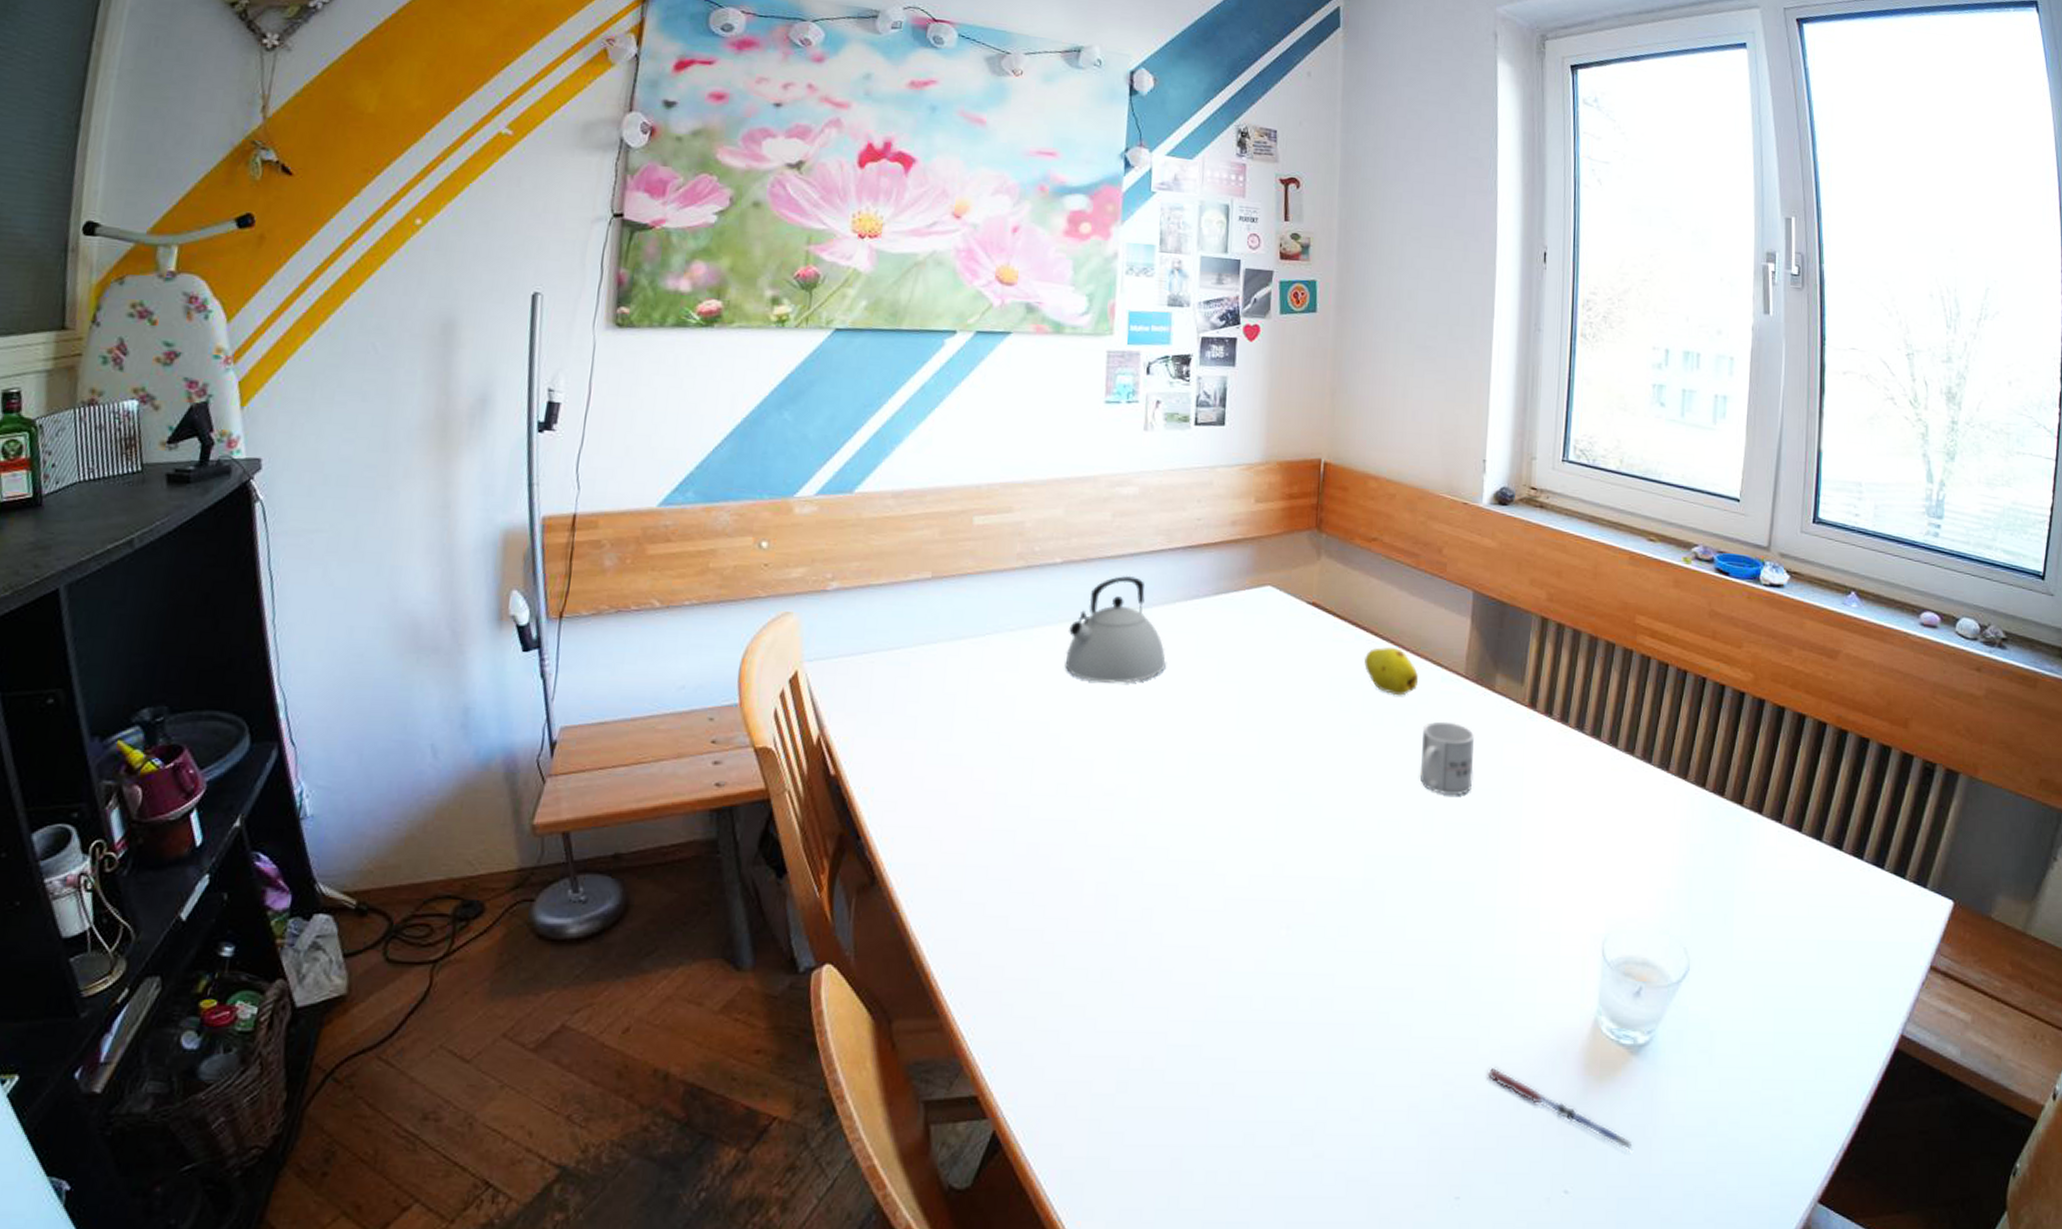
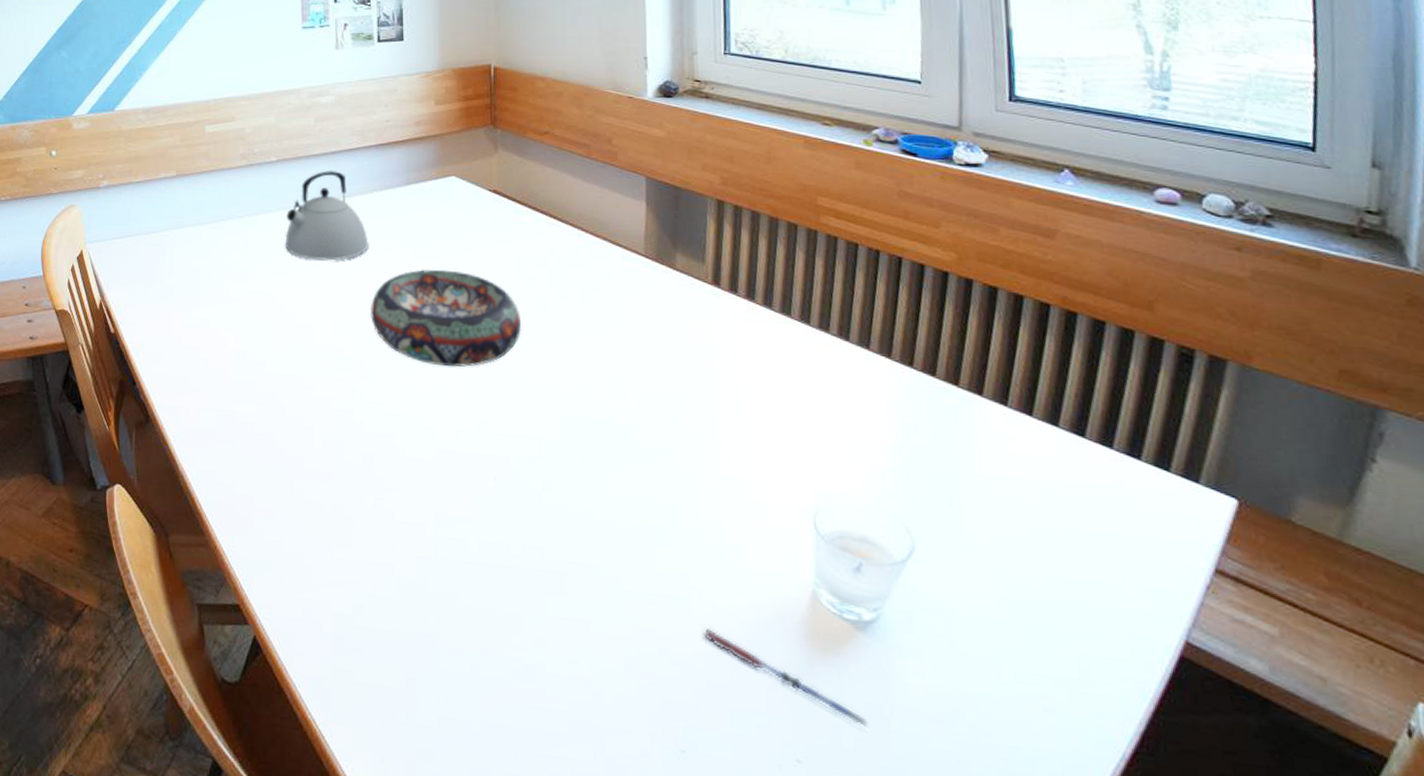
decorative bowl: none [1161,692,1331,804] -> present [370,269,522,367]
fruit: present [1363,647,1419,696] -> none [545,228,600,273]
mug: present [1421,721,1474,796] -> none [607,296,661,366]

